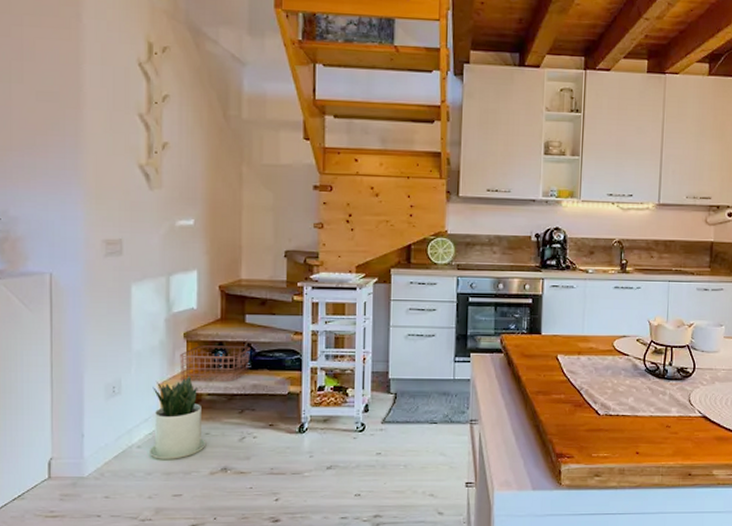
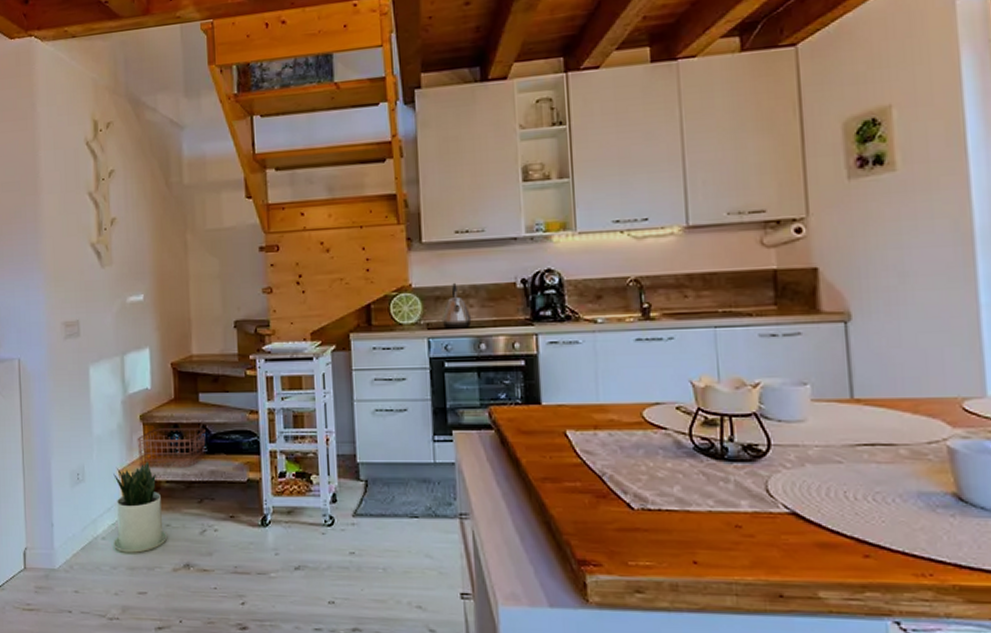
kettle: none [469,232,494,271] -> present [441,282,472,329]

